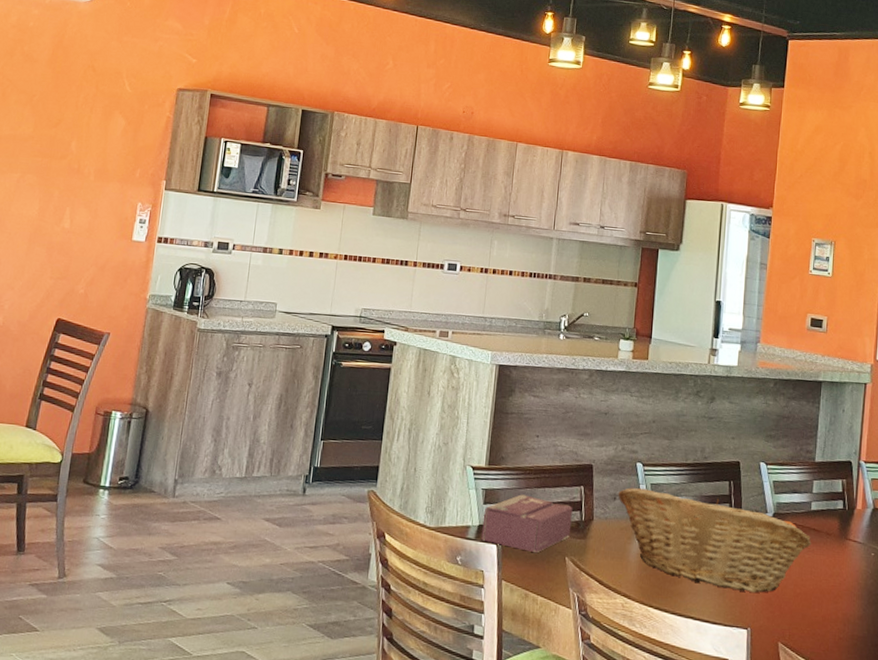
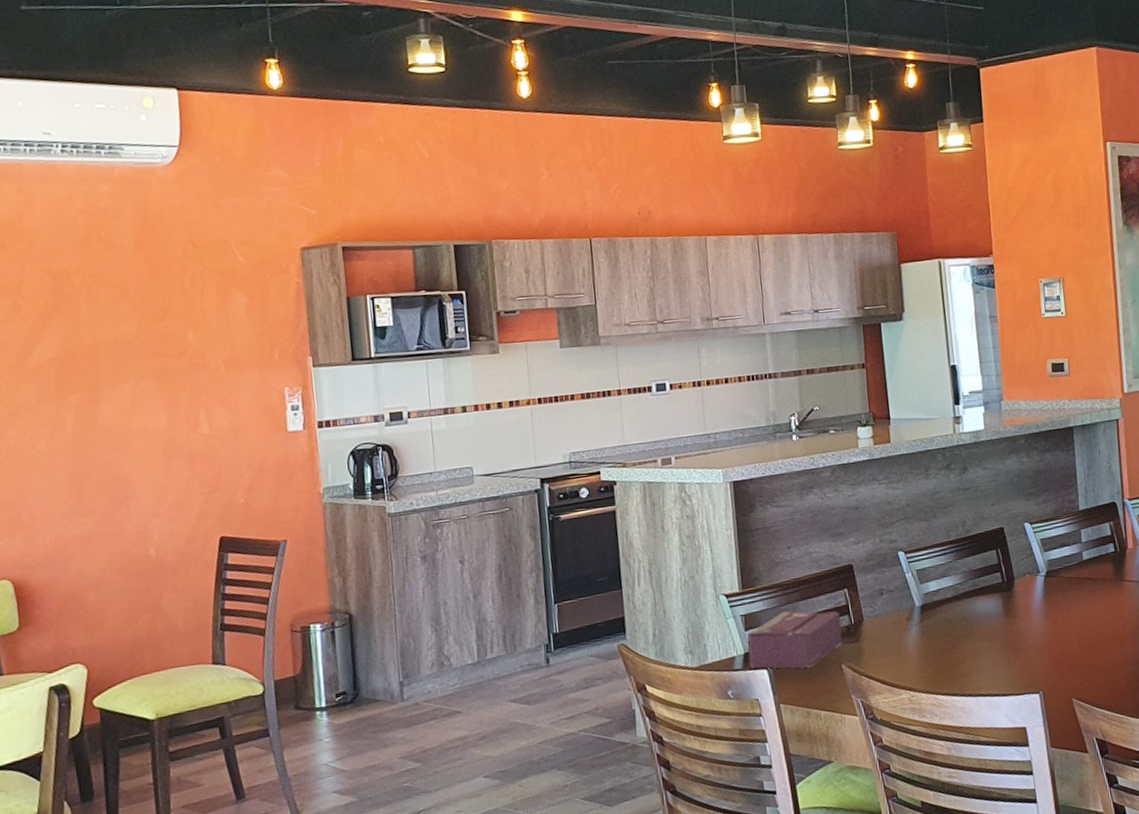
fruit basket: present [618,487,812,593] -> none [884,569,1090,660]

